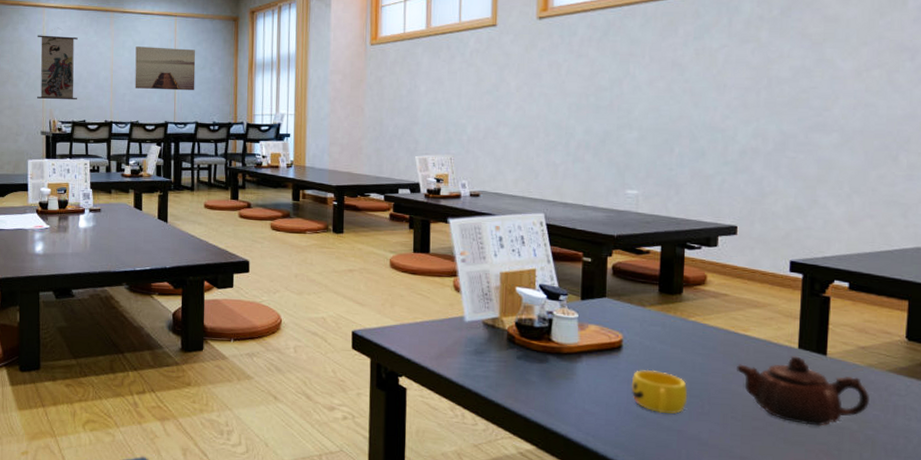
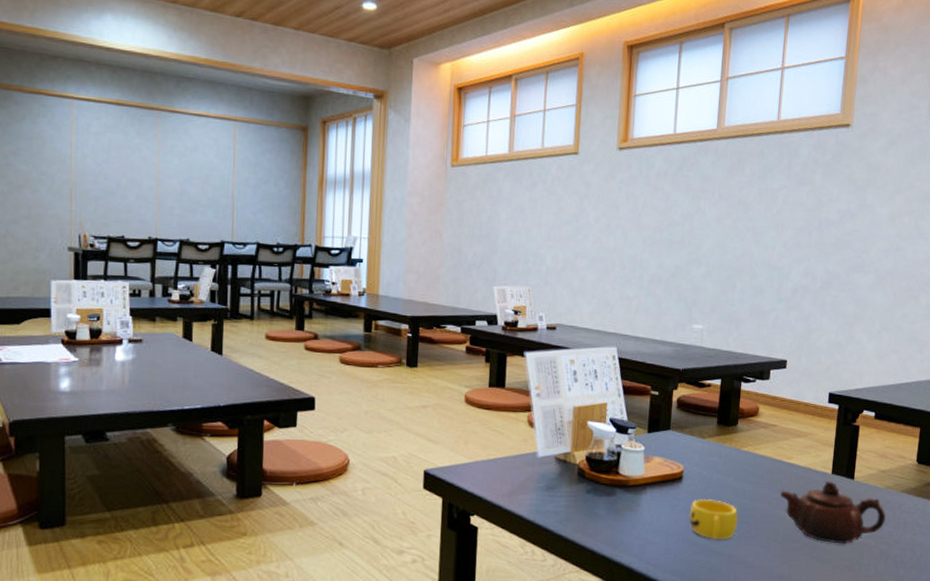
wall scroll: present [37,27,78,100] -> none [63,124,115,212]
wall art: present [135,46,196,91] -> none [185,153,258,207]

